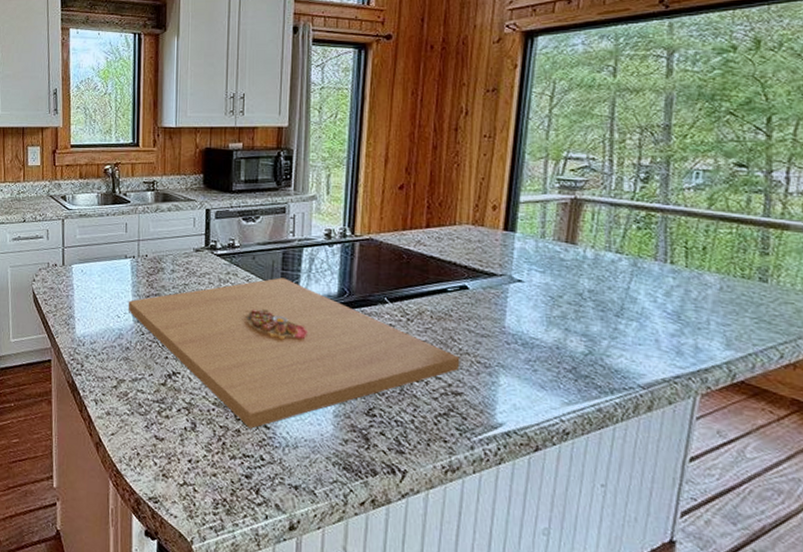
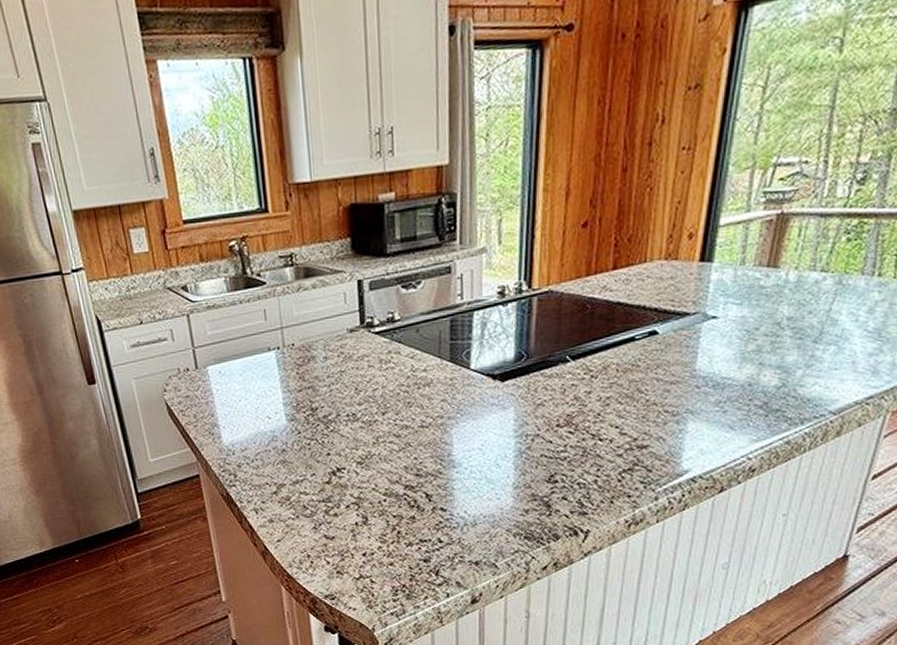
platter: present [127,277,460,429] -> none [278,349,647,514]

